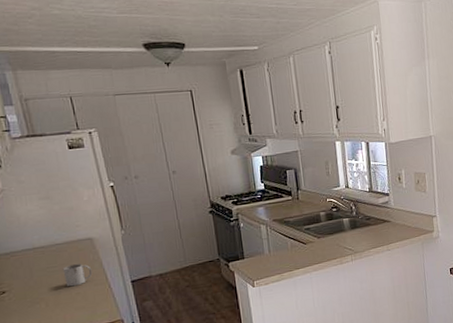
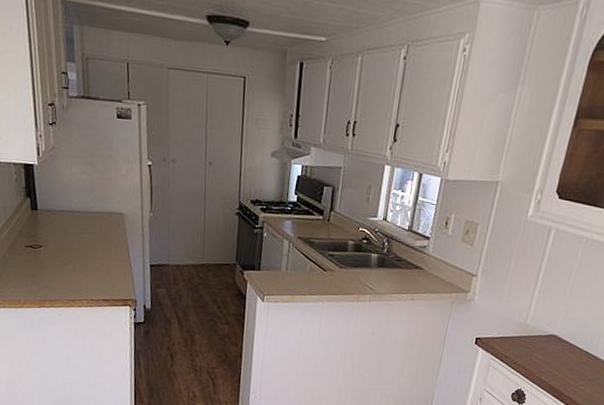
mug: present [62,264,93,287] -> none [92,235,118,257]

